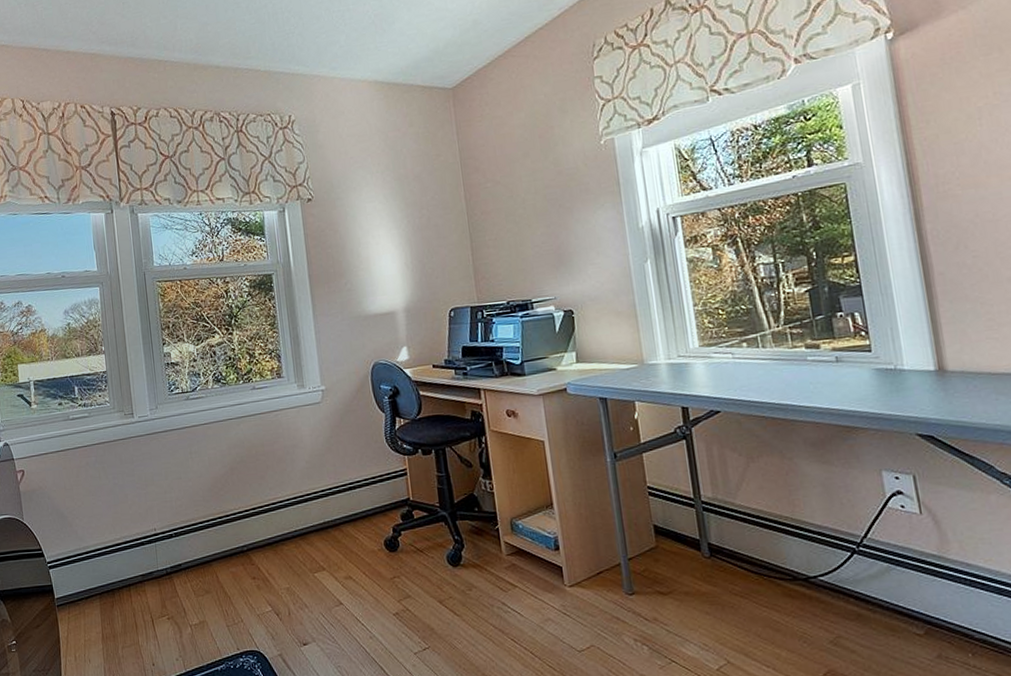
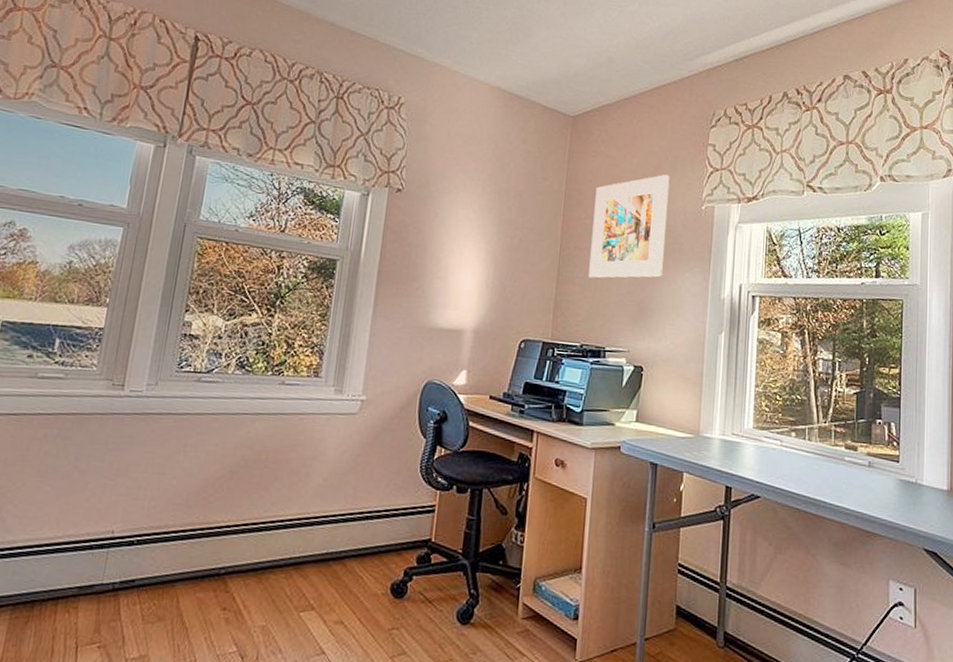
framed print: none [489,119,575,238] -> present [589,174,670,279]

